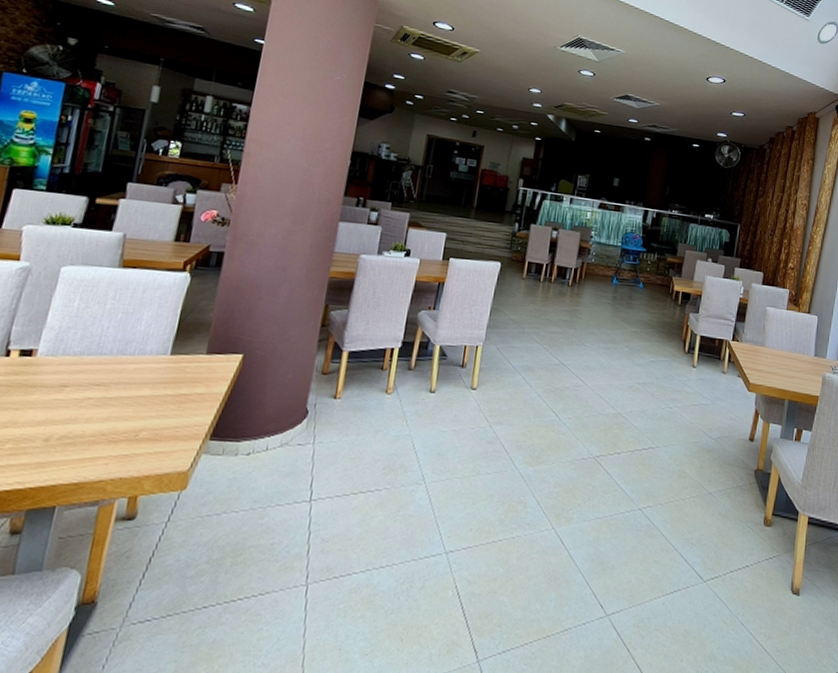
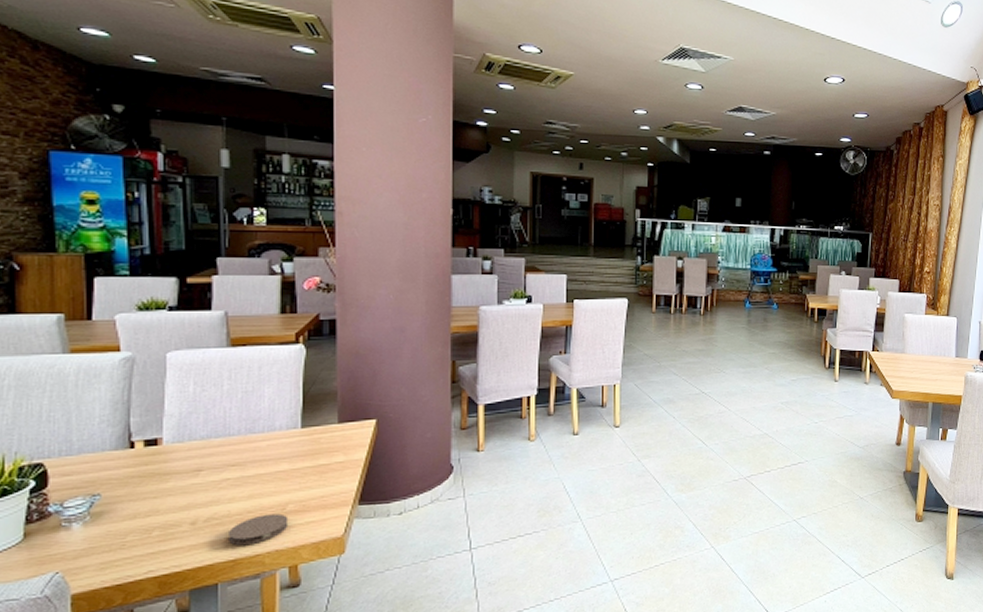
coaster: none [76,439,139,470] -> present [229,513,289,546]

